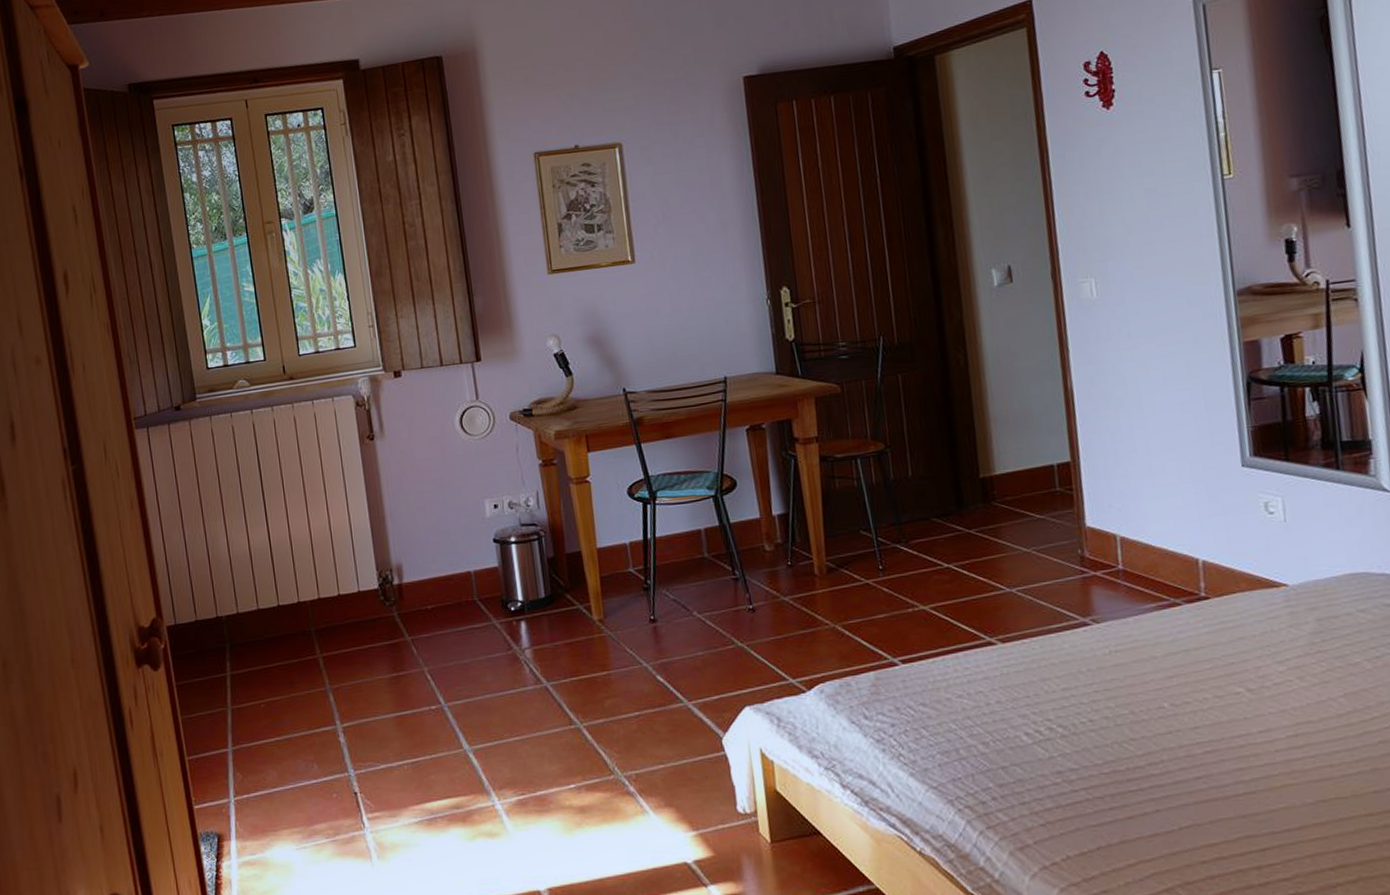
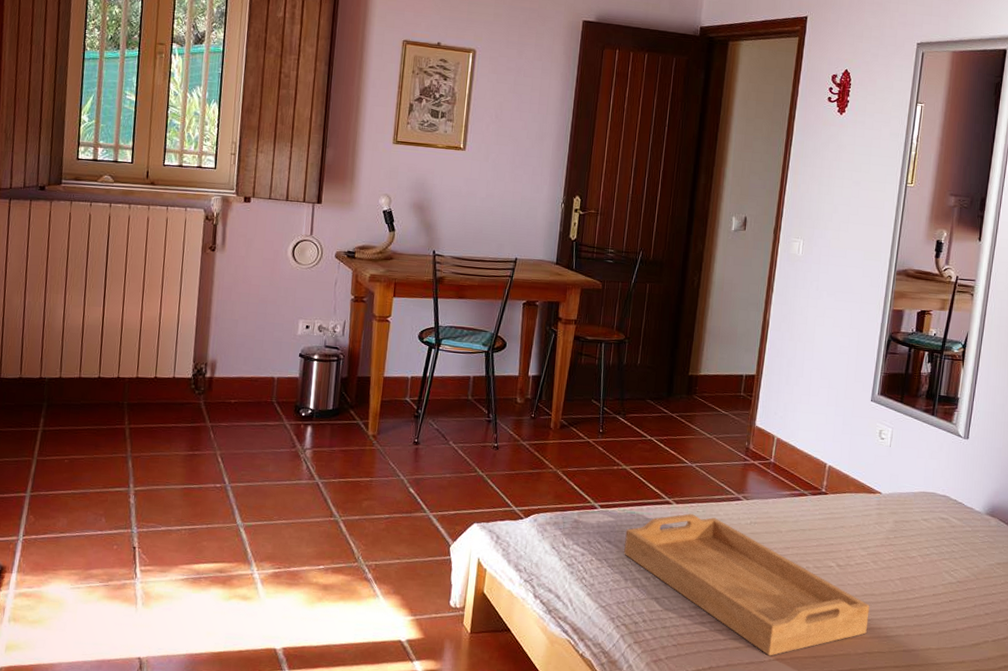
serving tray: none [942,652,1313,823] -> present [624,513,870,656]

